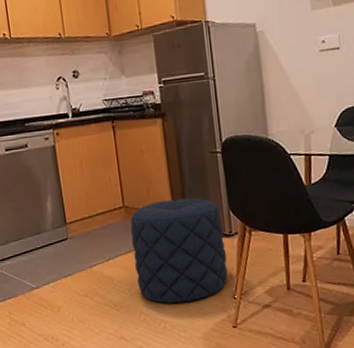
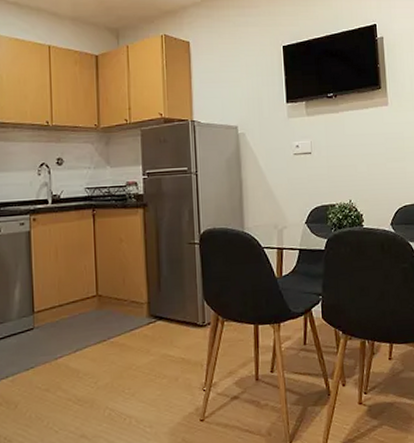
pouf: present [130,198,228,304] -> none [102,287,199,397]

